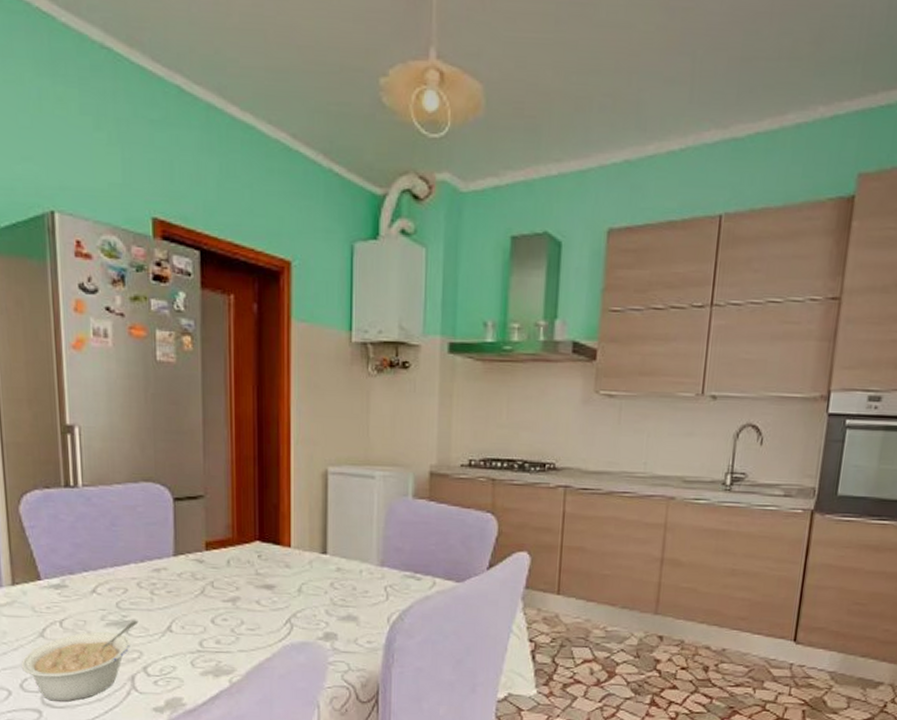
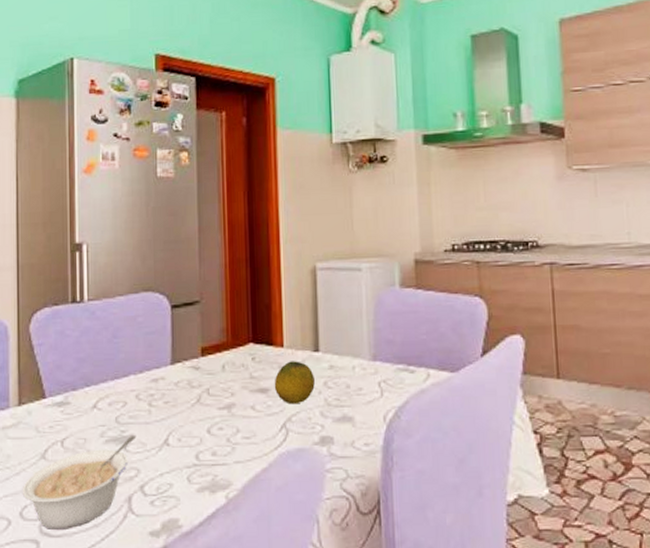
fruit: none [280,561,321,602] -> present [274,361,315,405]

